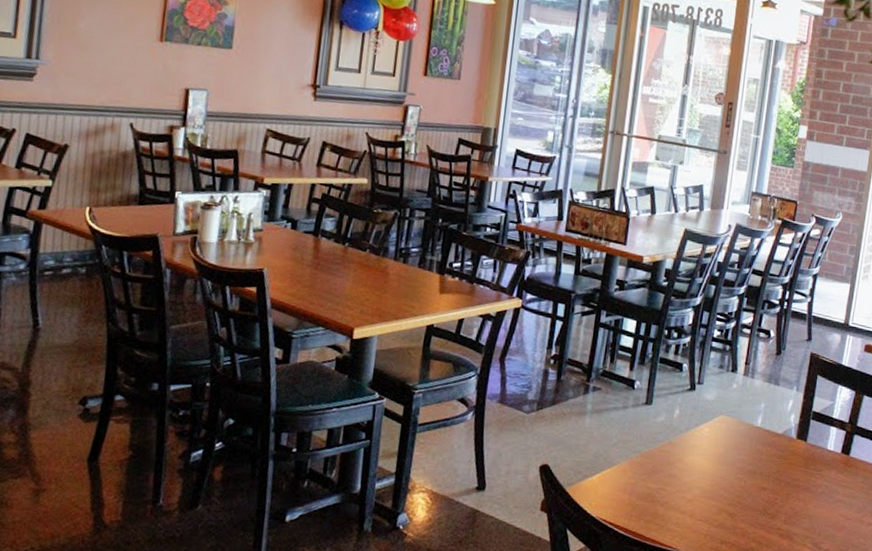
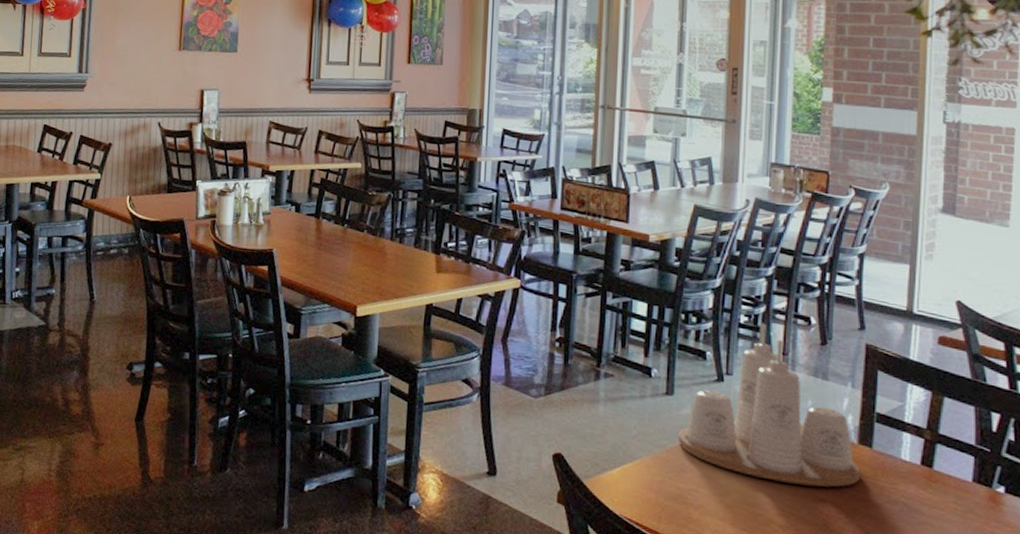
condiment set: none [652,337,796,478] -> present [679,323,861,487]

